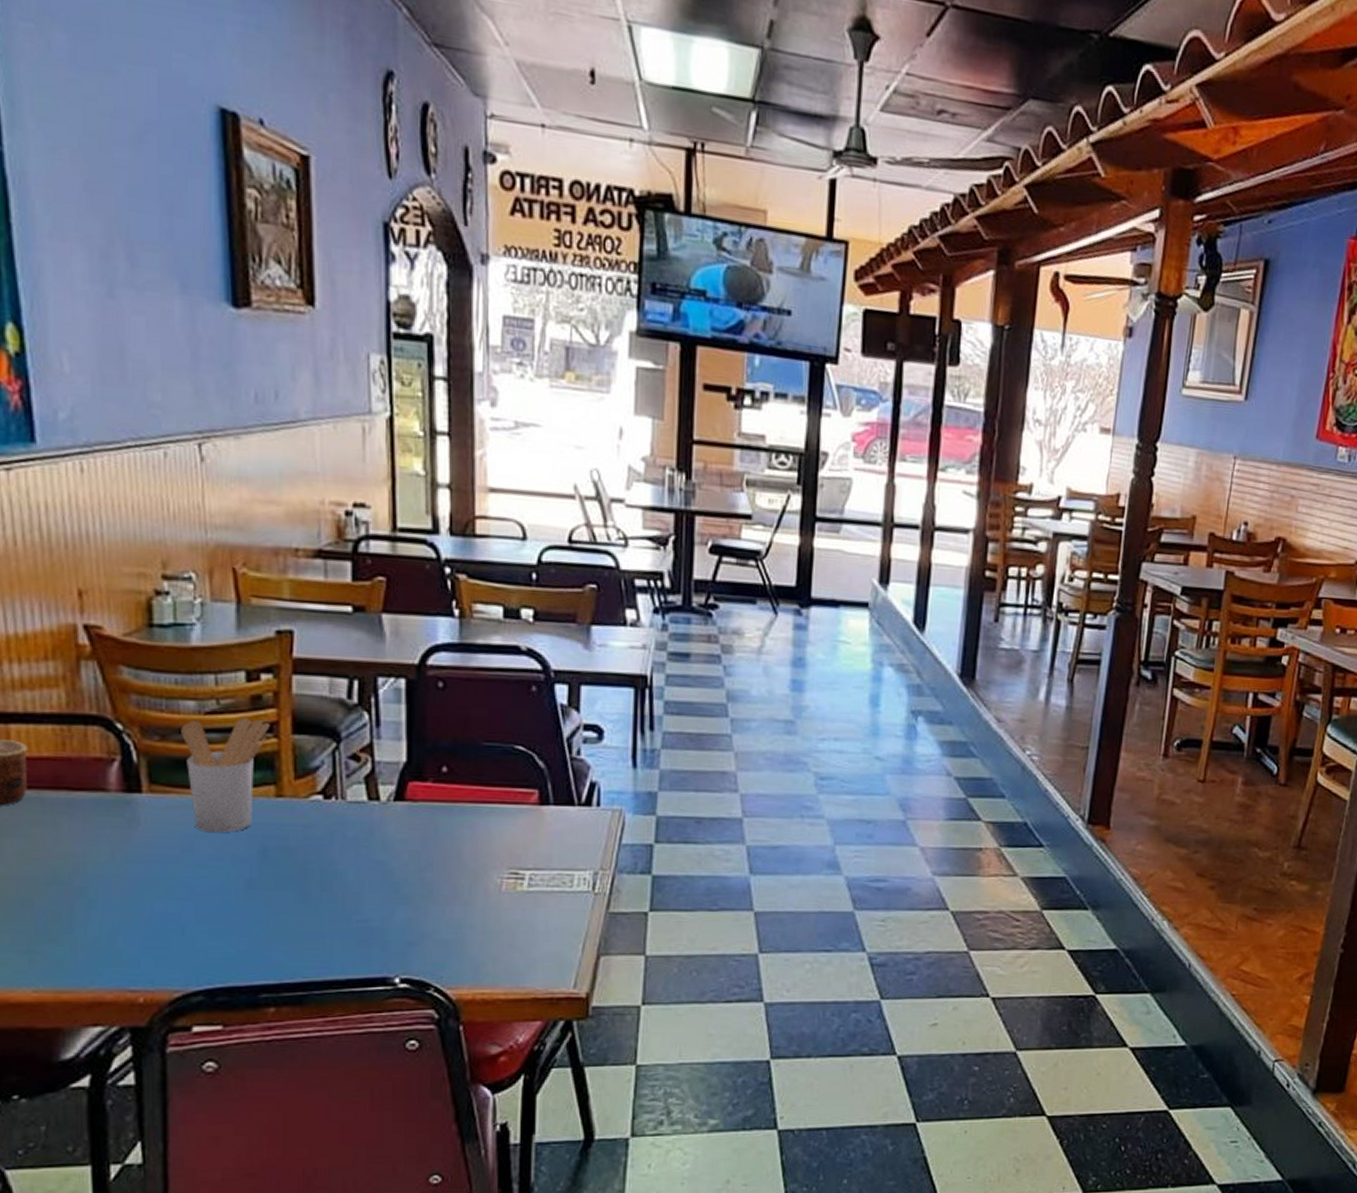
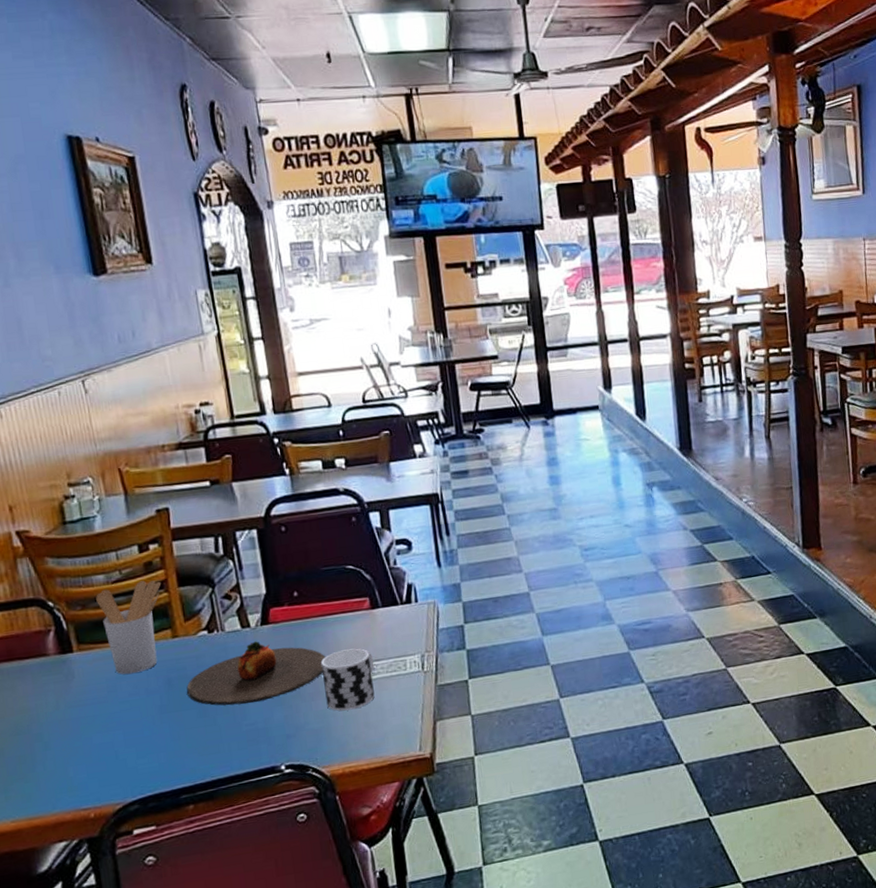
plate: none [286,819,472,895] -> present [186,641,326,706]
cup: none [464,849,533,924] -> present [320,648,375,711]

